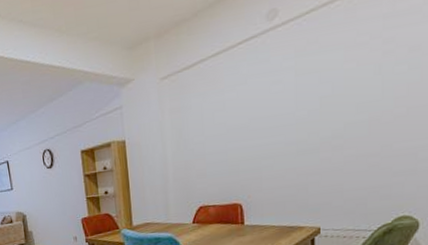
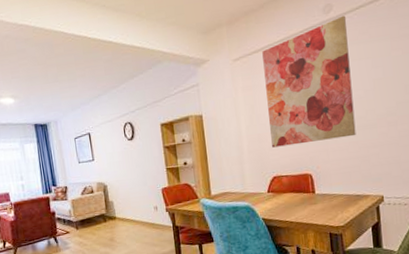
wall art: none [193,22,295,175] -> present [262,15,356,148]

